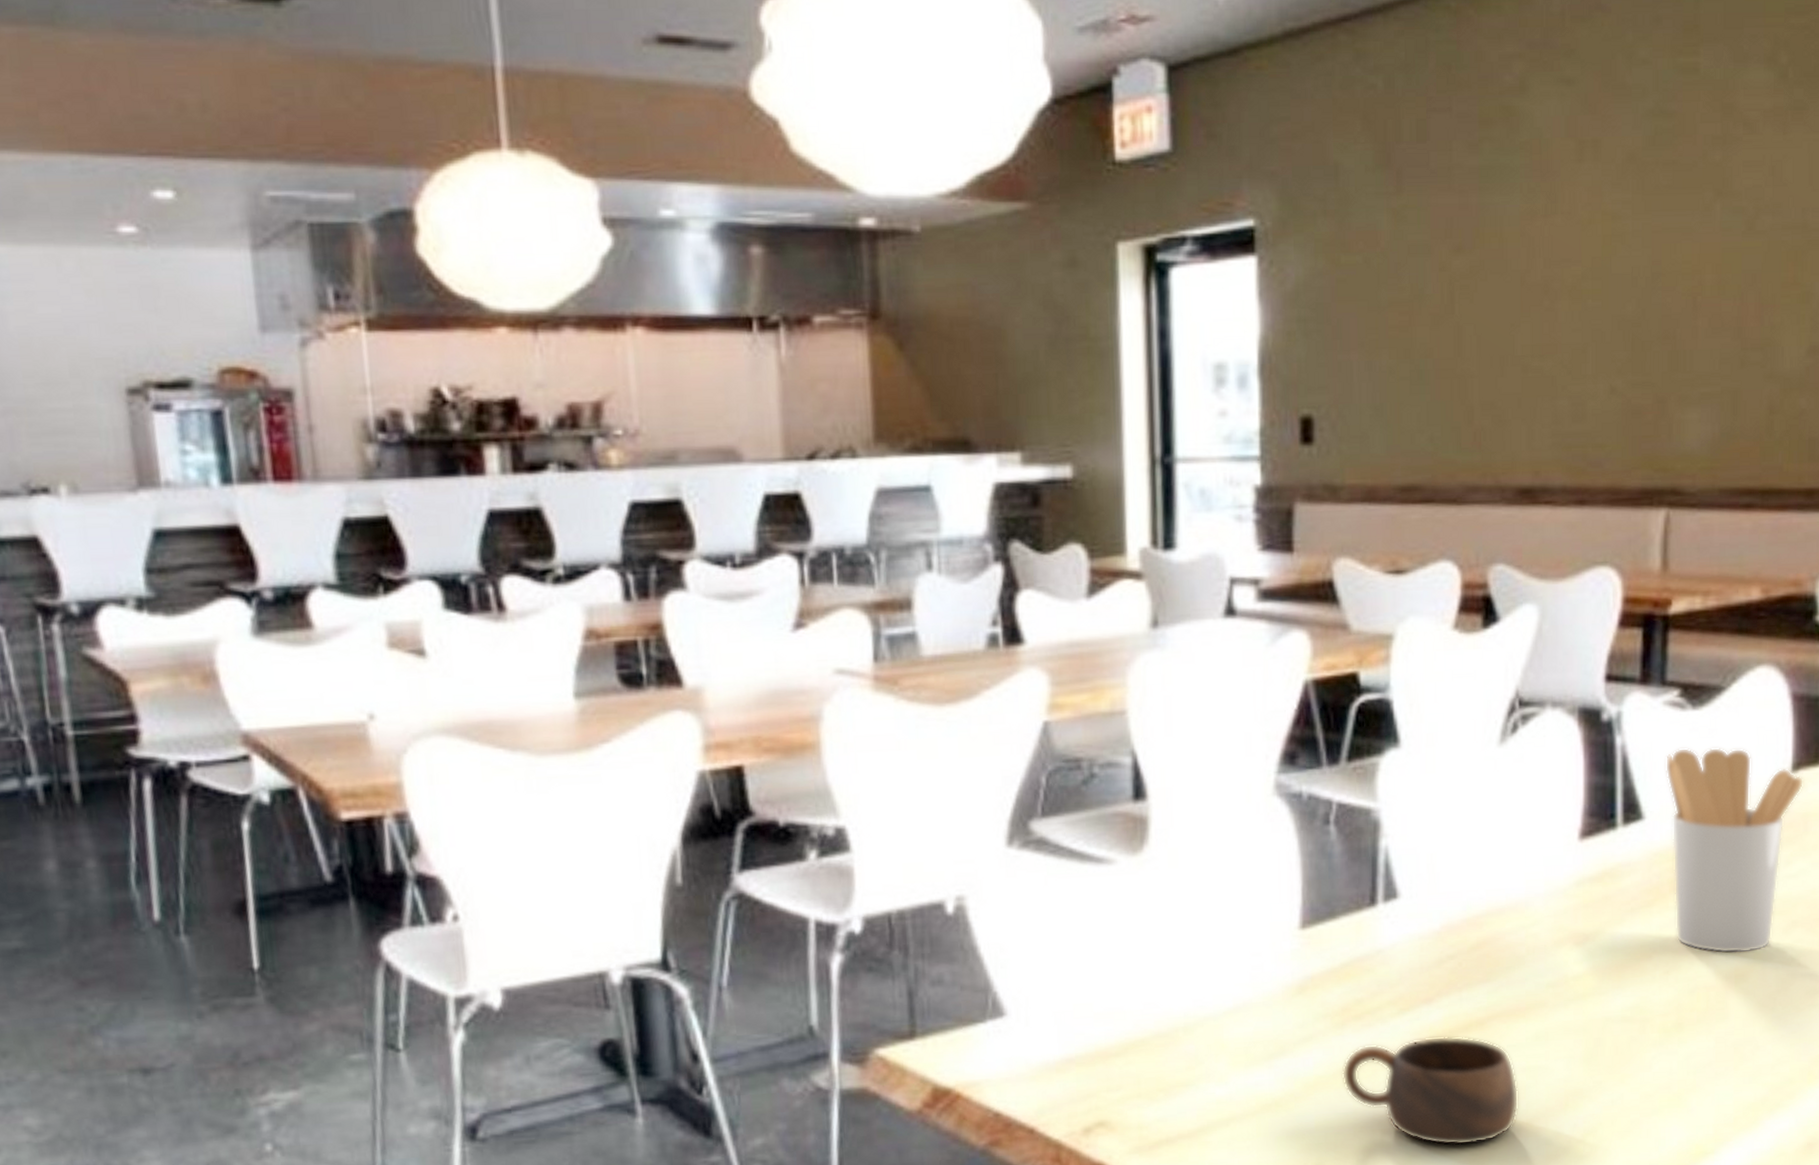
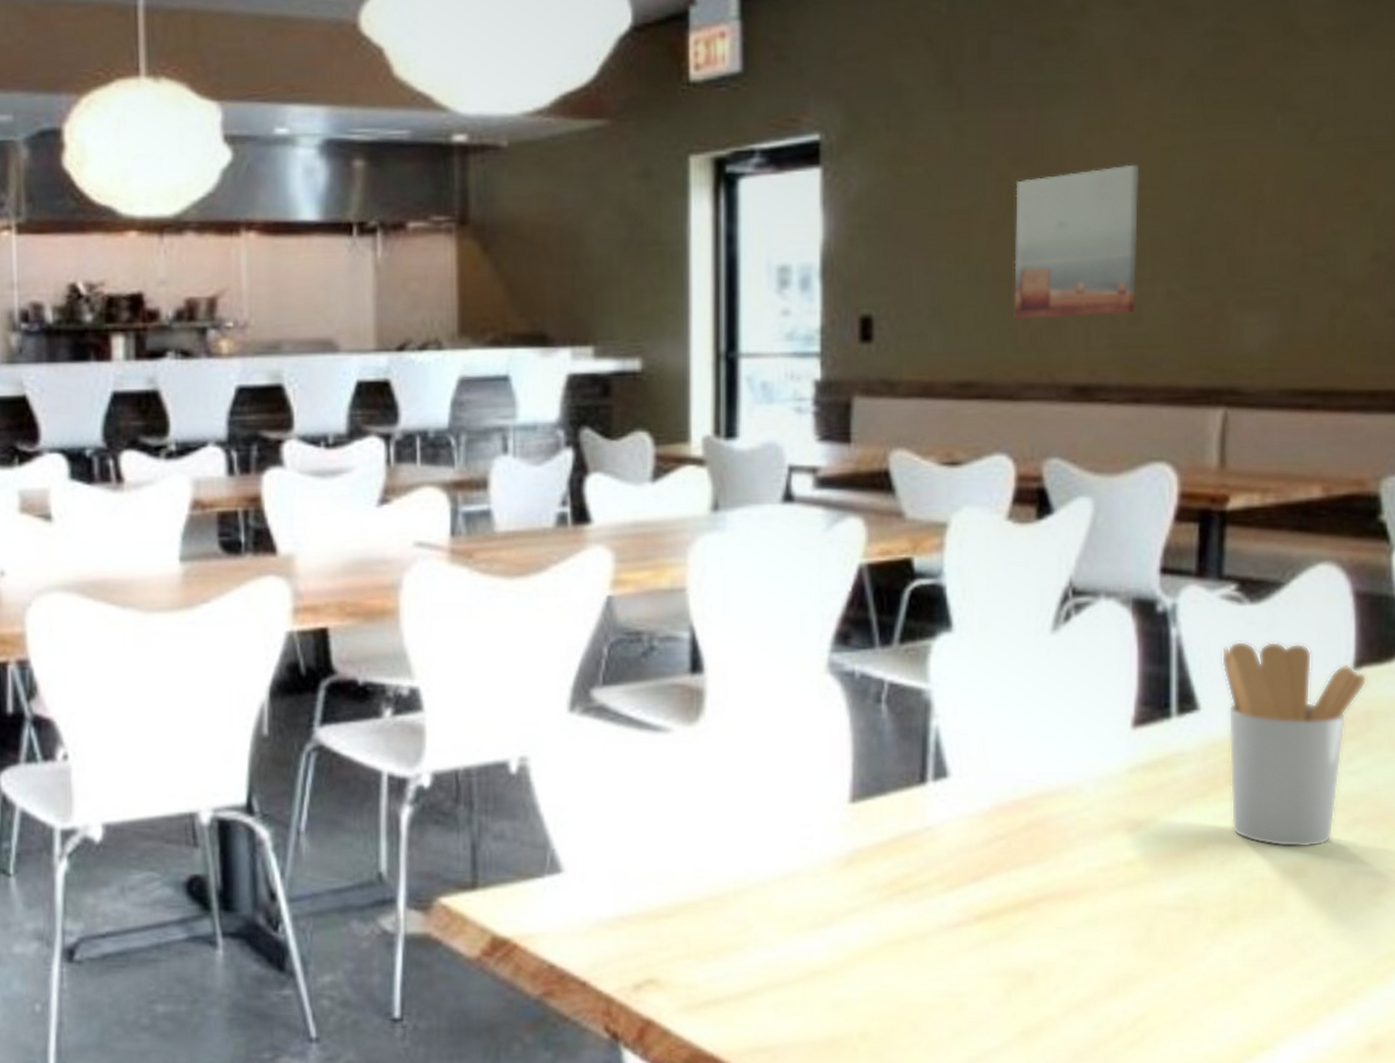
cup: present [1341,1036,1519,1146] -> none [888,914,1068,1024]
wall art: none [1456,253,1581,419] -> present [1014,164,1140,320]

